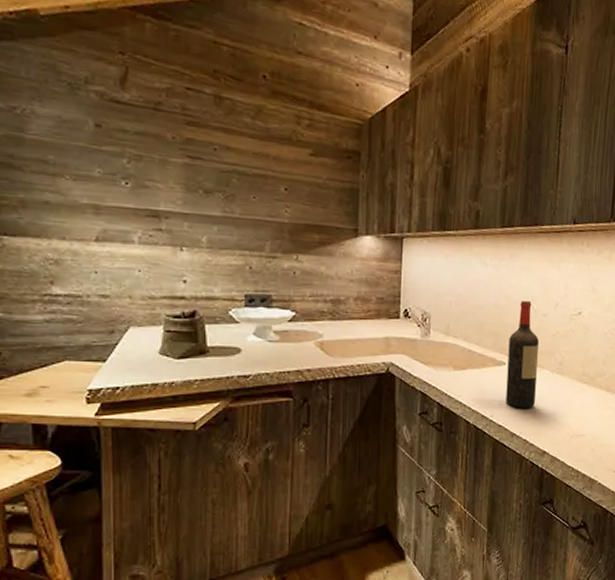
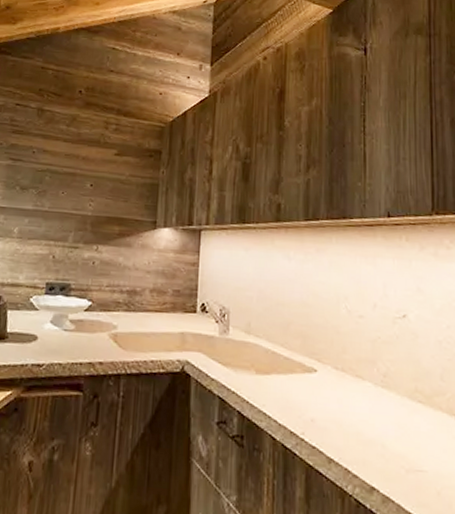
wine bottle: present [505,300,539,408] -> none [319,298,356,428]

